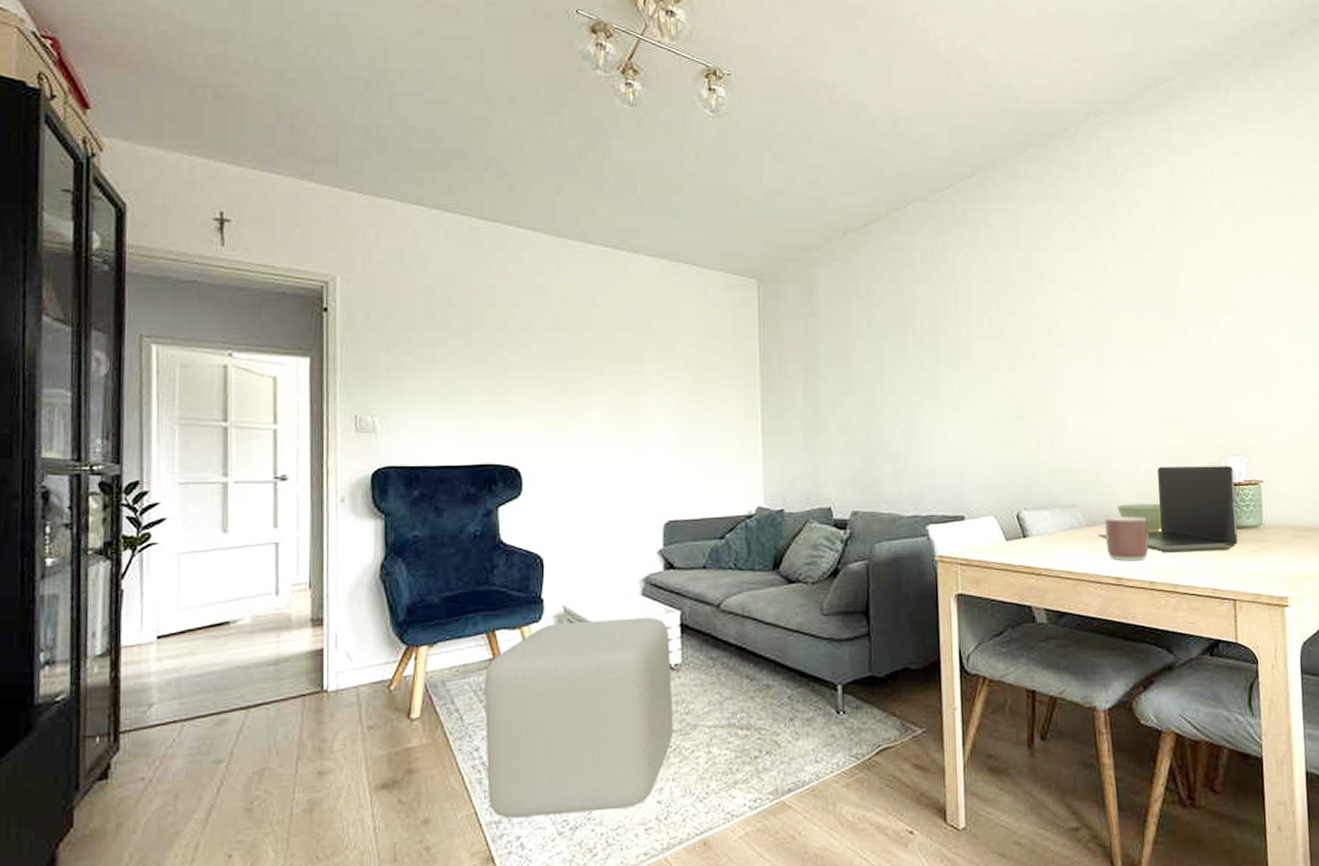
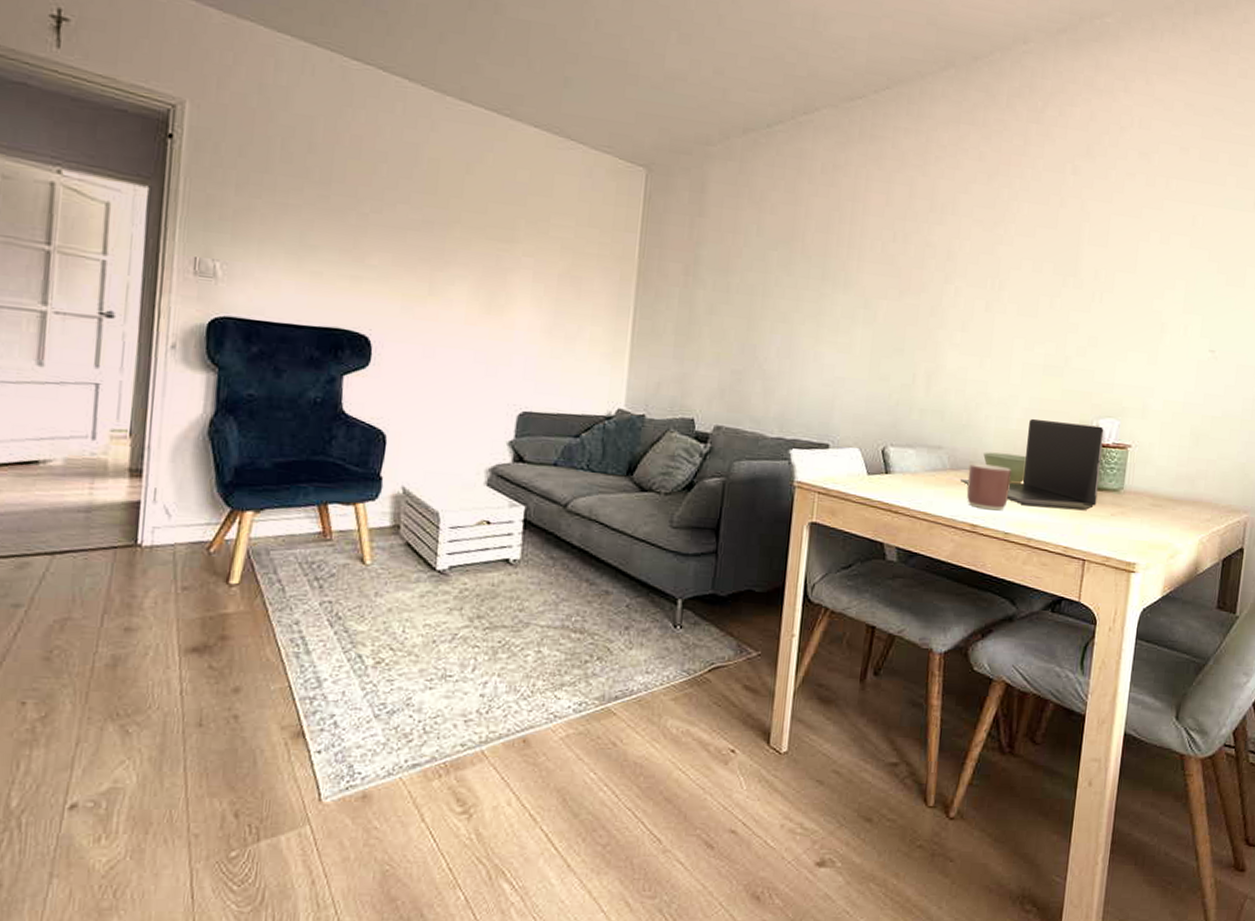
pouf: present [484,617,674,818] -> none [304,504,511,699]

